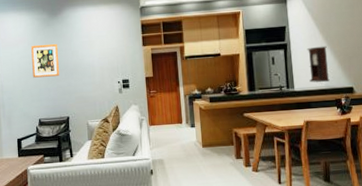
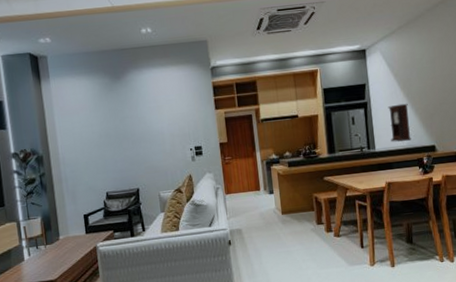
wall art: present [31,43,59,78] -> none [93,110,126,148]

